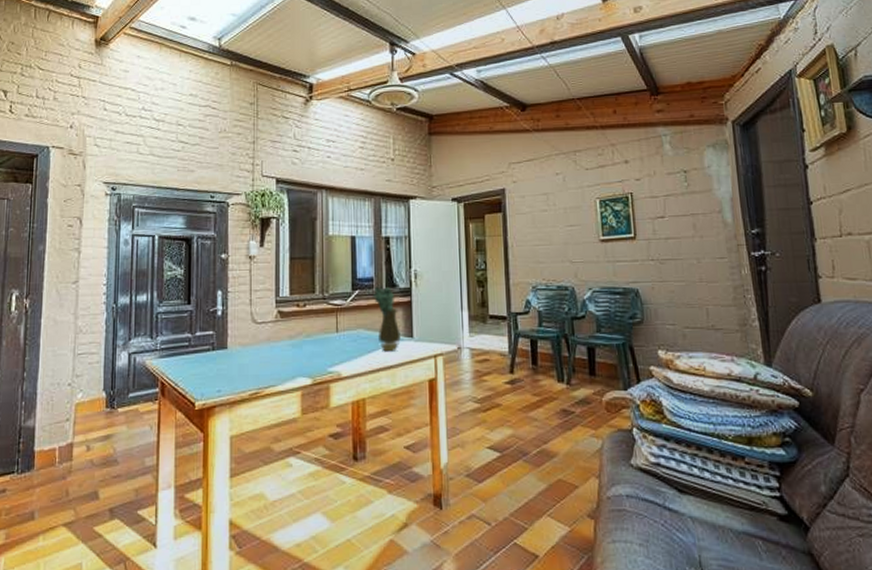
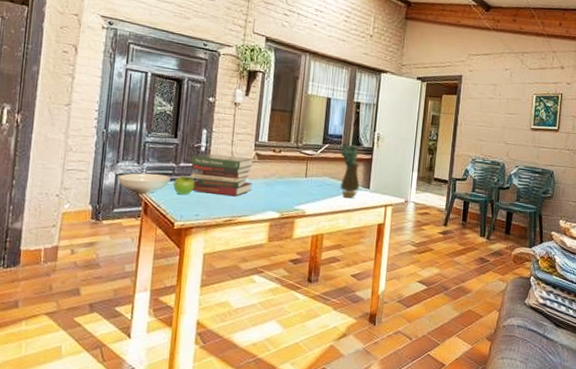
bowl: none [131,347,187,373] -> present [118,173,171,194]
fruit: none [191,346,214,369] -> present [173,176,195,195]
books: none [207,317,277,365] -> present [191,153,253,197]

